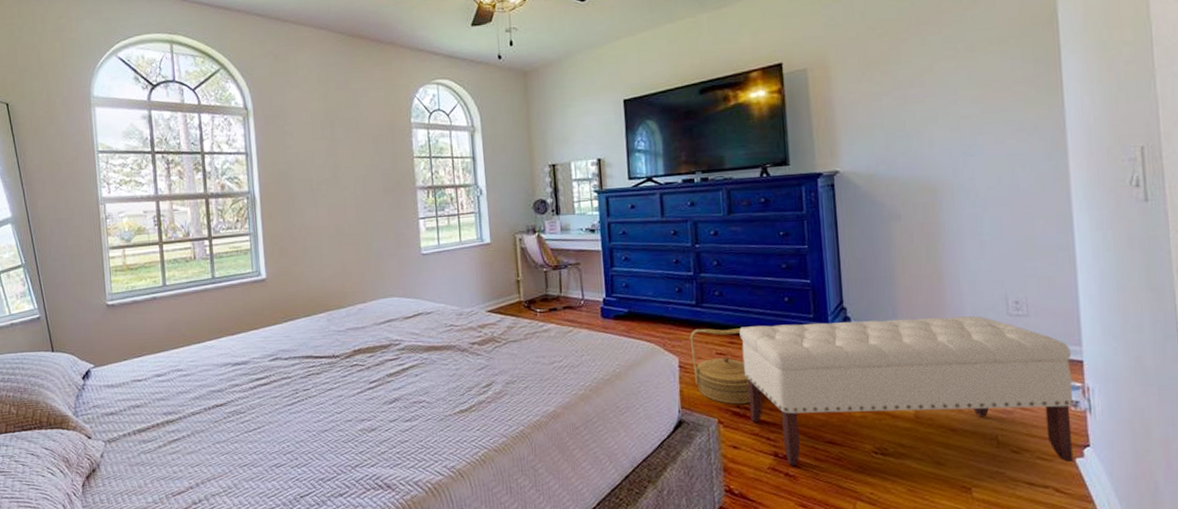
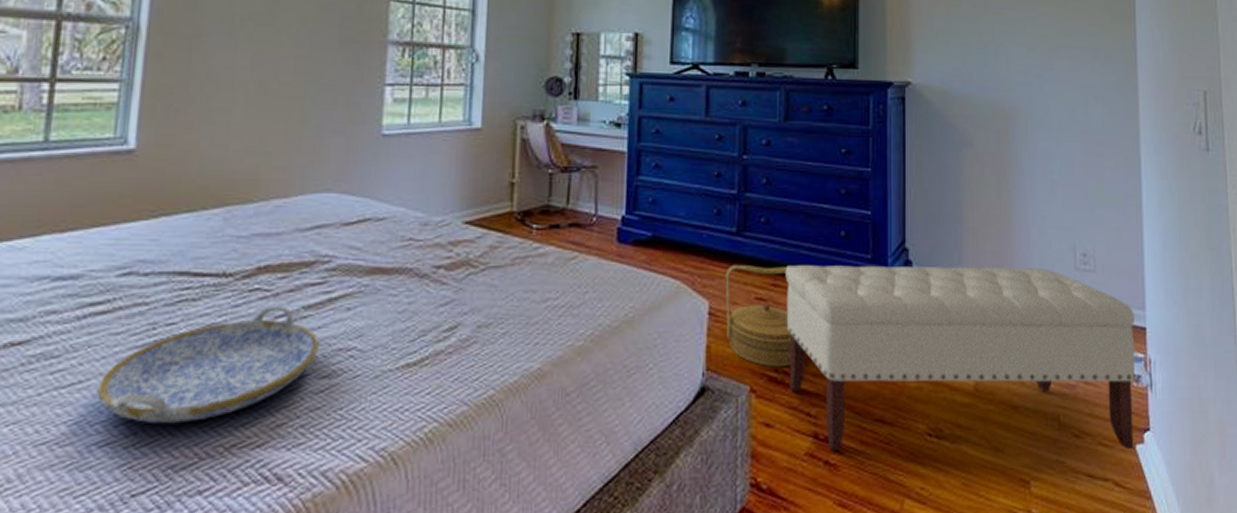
serving tray: none [270,375,402,453] -> present [97,306,320,424]

